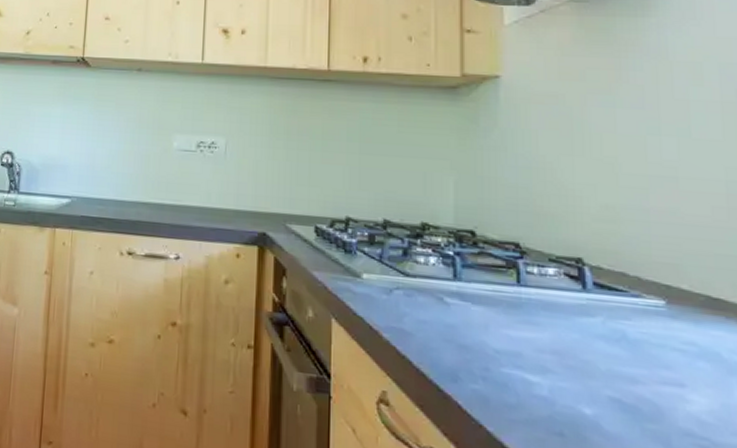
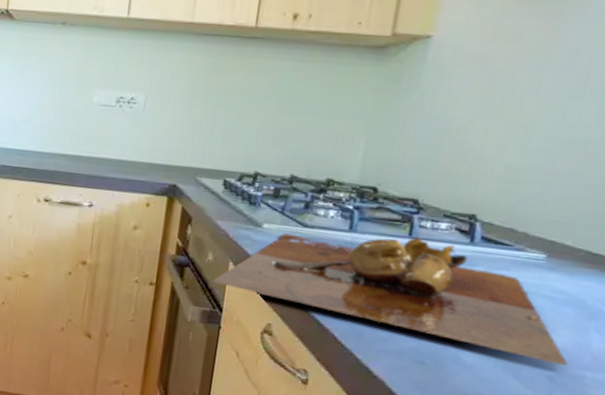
cutting board: none [315,284,720,432] -> present [212,233,568,365]

